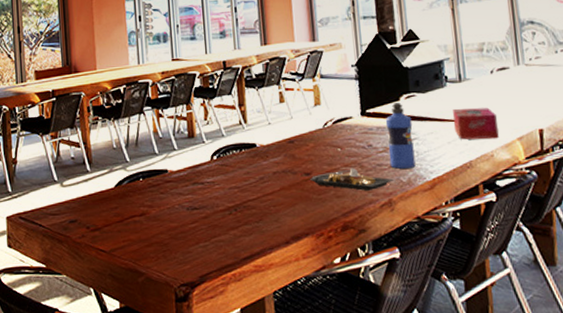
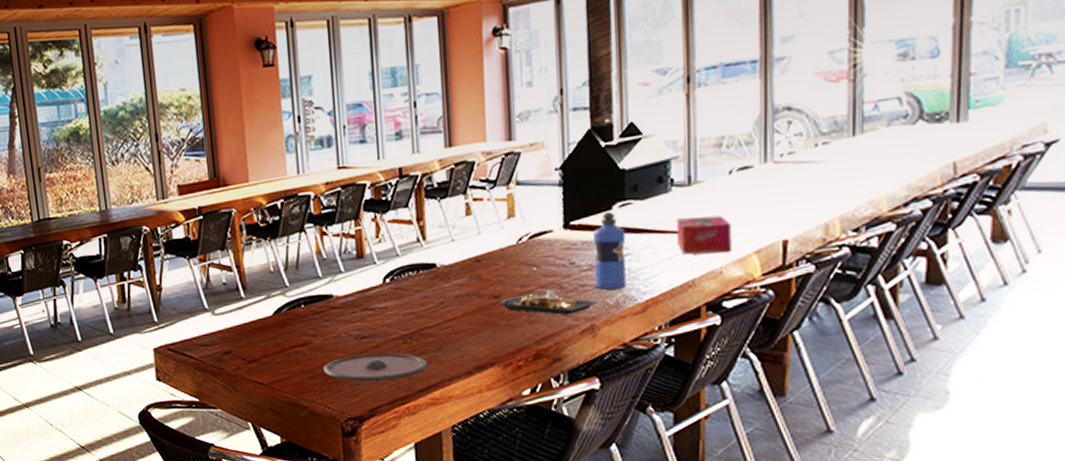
plate: none [158,223,251,250] -> present [323,352,428,382]

